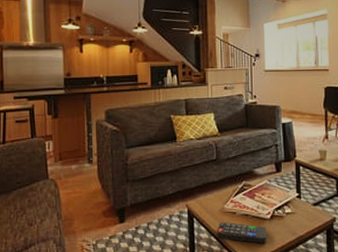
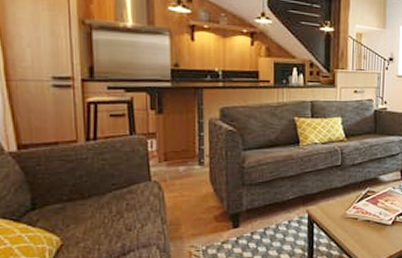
remote control: present [216,222,267,244] -> none [336,228,388,248]

